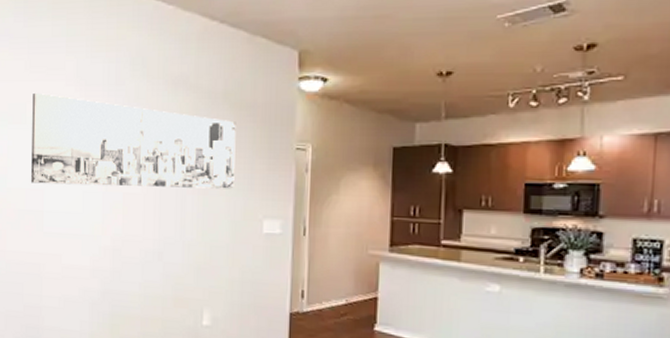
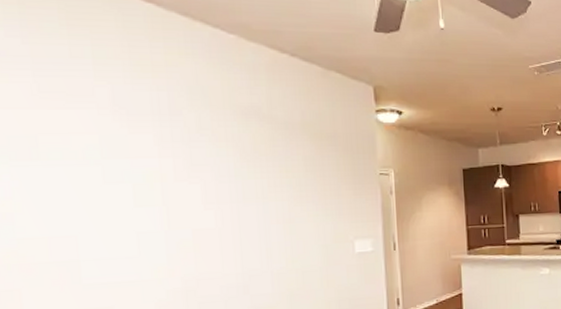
wall art: present [31,92,236,189] -> none [46,122,322,230]

